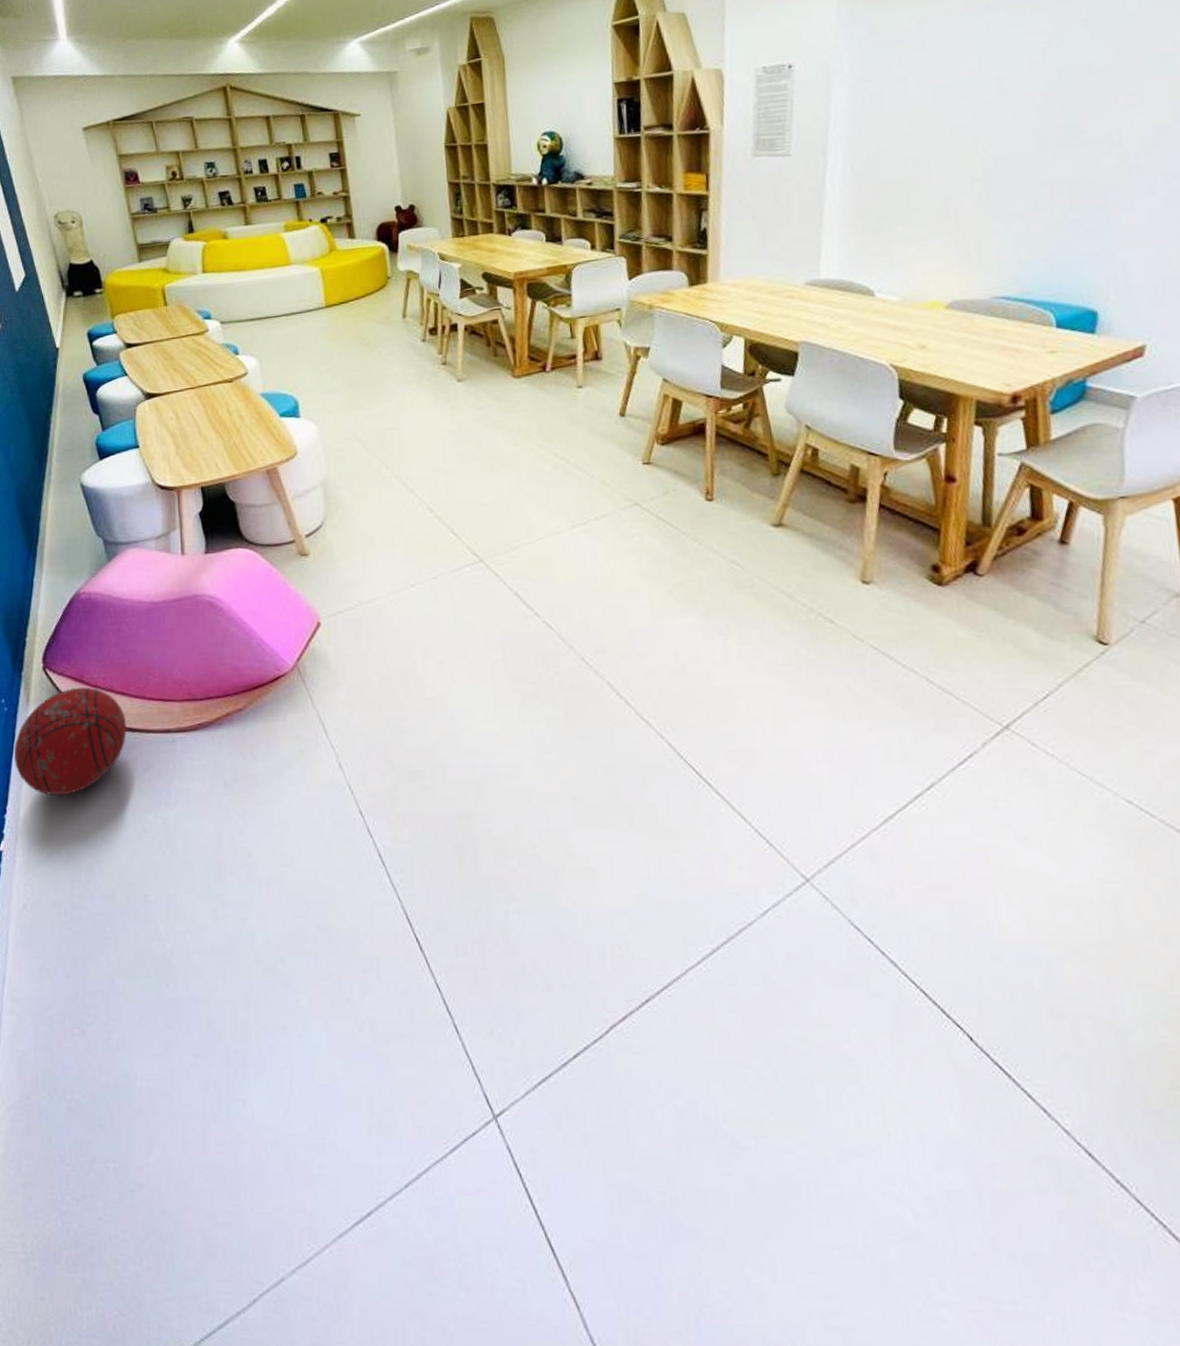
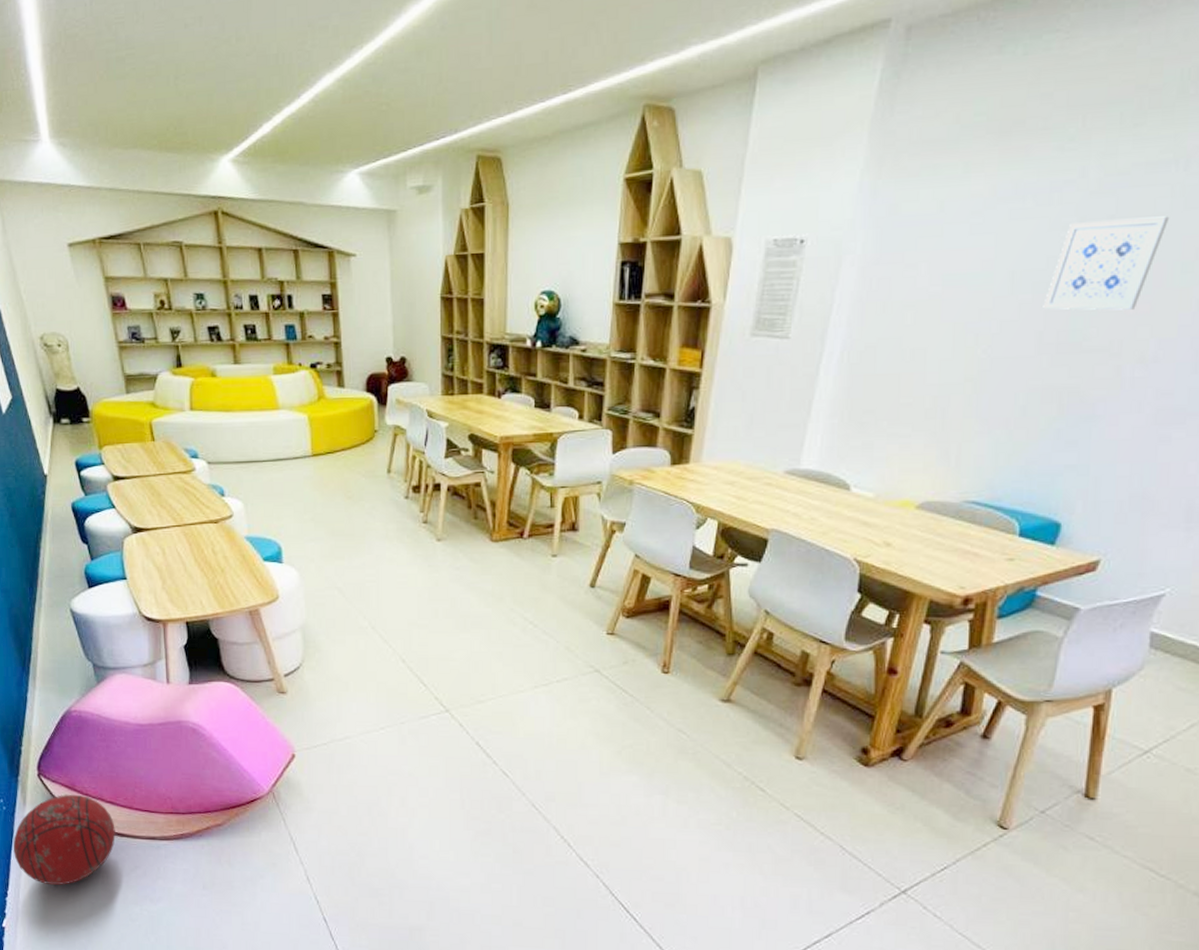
wall art: none [1035,15,1141,108] -> present [1043,216,1170,311]

